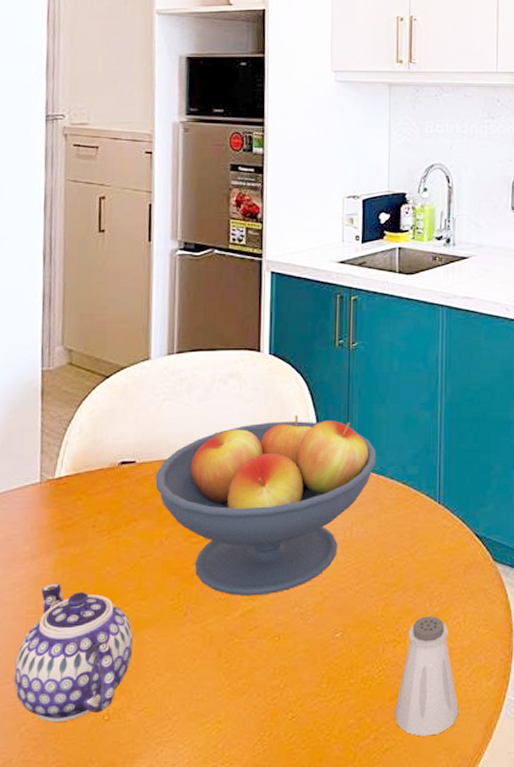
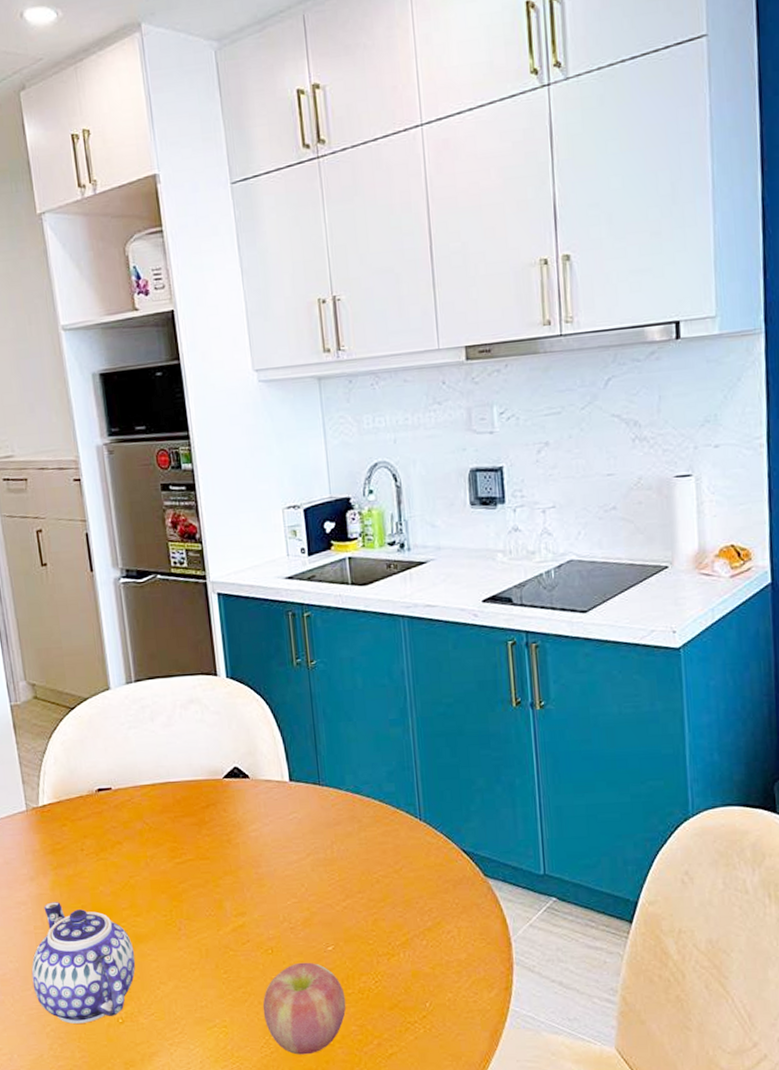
fruit bowl: present [155,415,376,596] -> none [132,737,350,913]
apple: none [261,650,348,753] -> present [262,962,347,1055]
saltshaker: present [395,616,459,737] -> none [395,930,462,1044]

